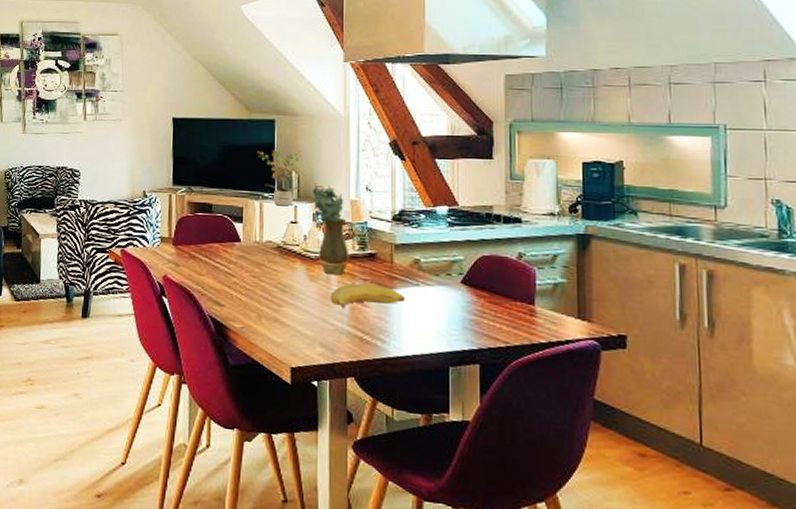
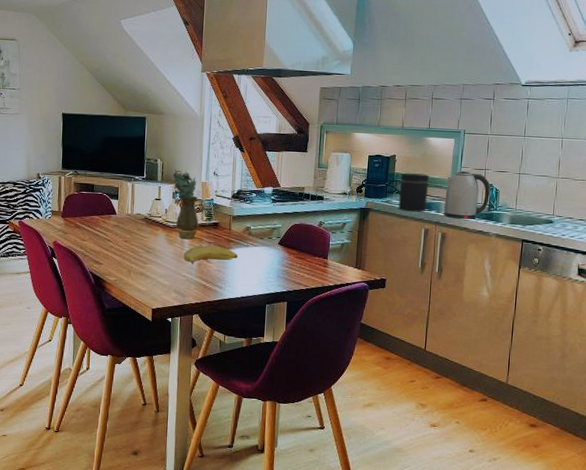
potted plant: present [257,150,305,207] -> none [131,142,167,187]
cylinder: none [633,185,679,241] -> present [398,173,429,213]
kettle: none [705,182,778,252] -> present [443,171,490,220]

